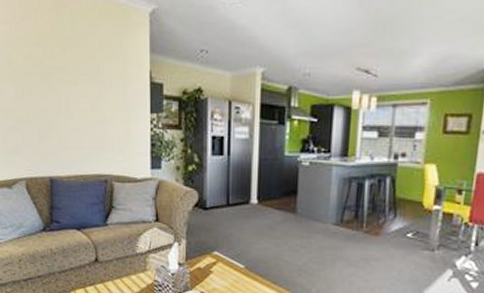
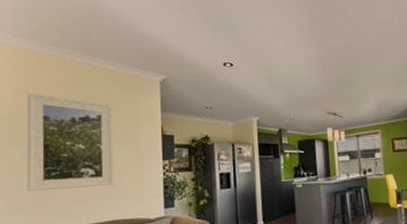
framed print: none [16,22,101,136] -> present [26,93,114,191]

